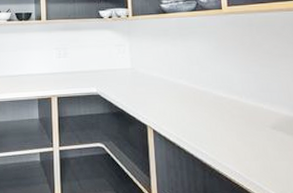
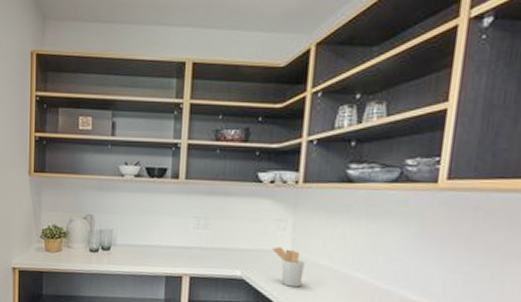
utensil holder: none [117,66,143,97] -> present [272,247,305,288]

